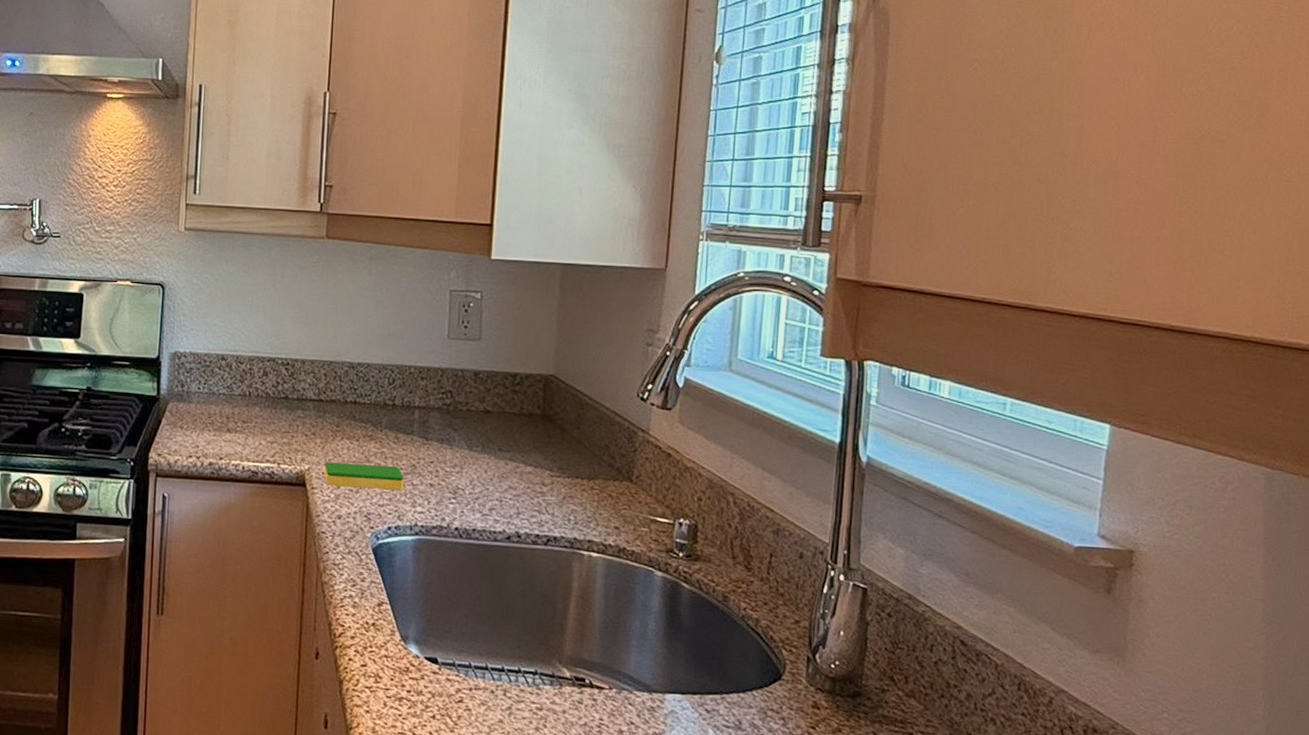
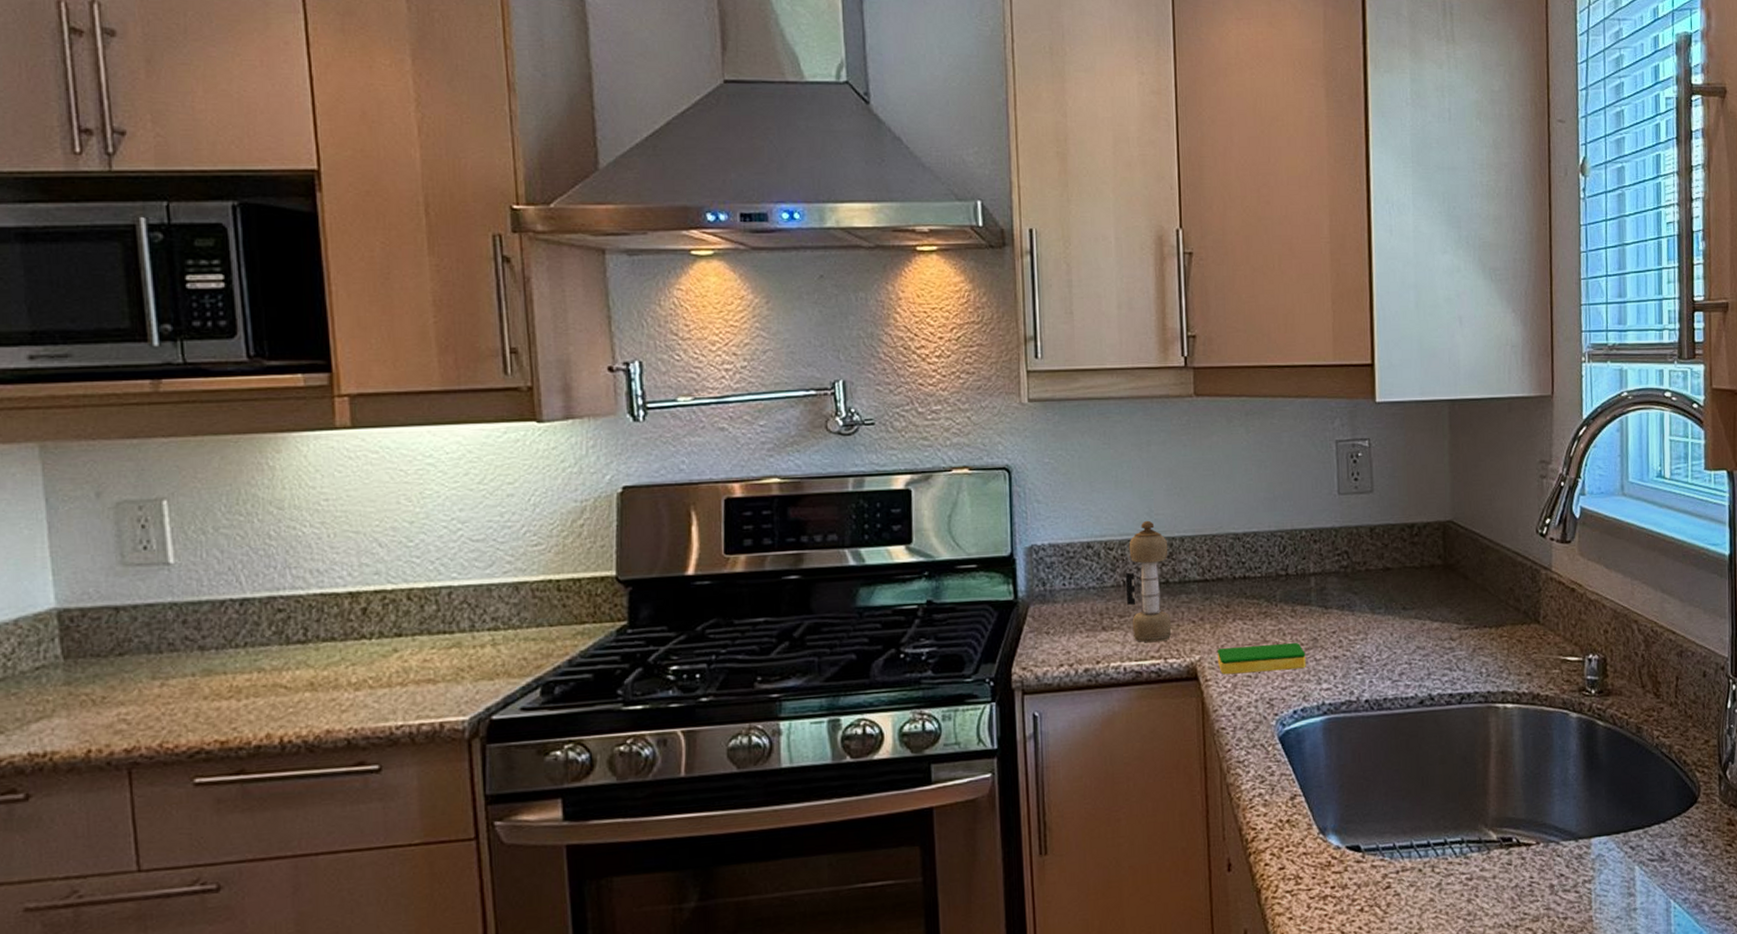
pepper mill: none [251,342,291,449] -> present [1125,520,1172,643]

